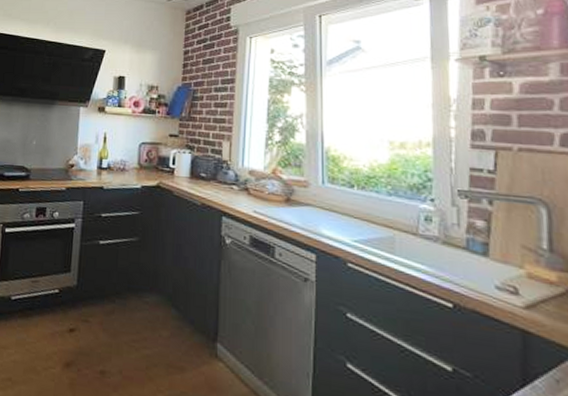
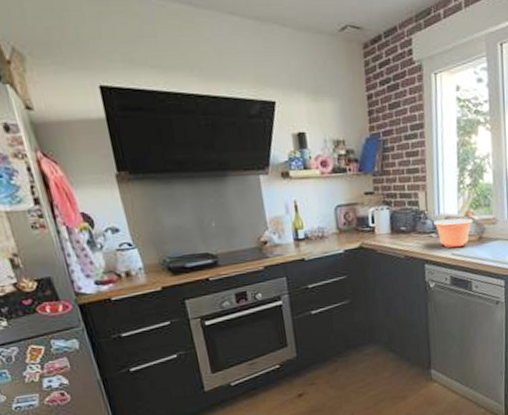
mixing bowl: none [236,172,281,206] -> present [434,218,474,248]

